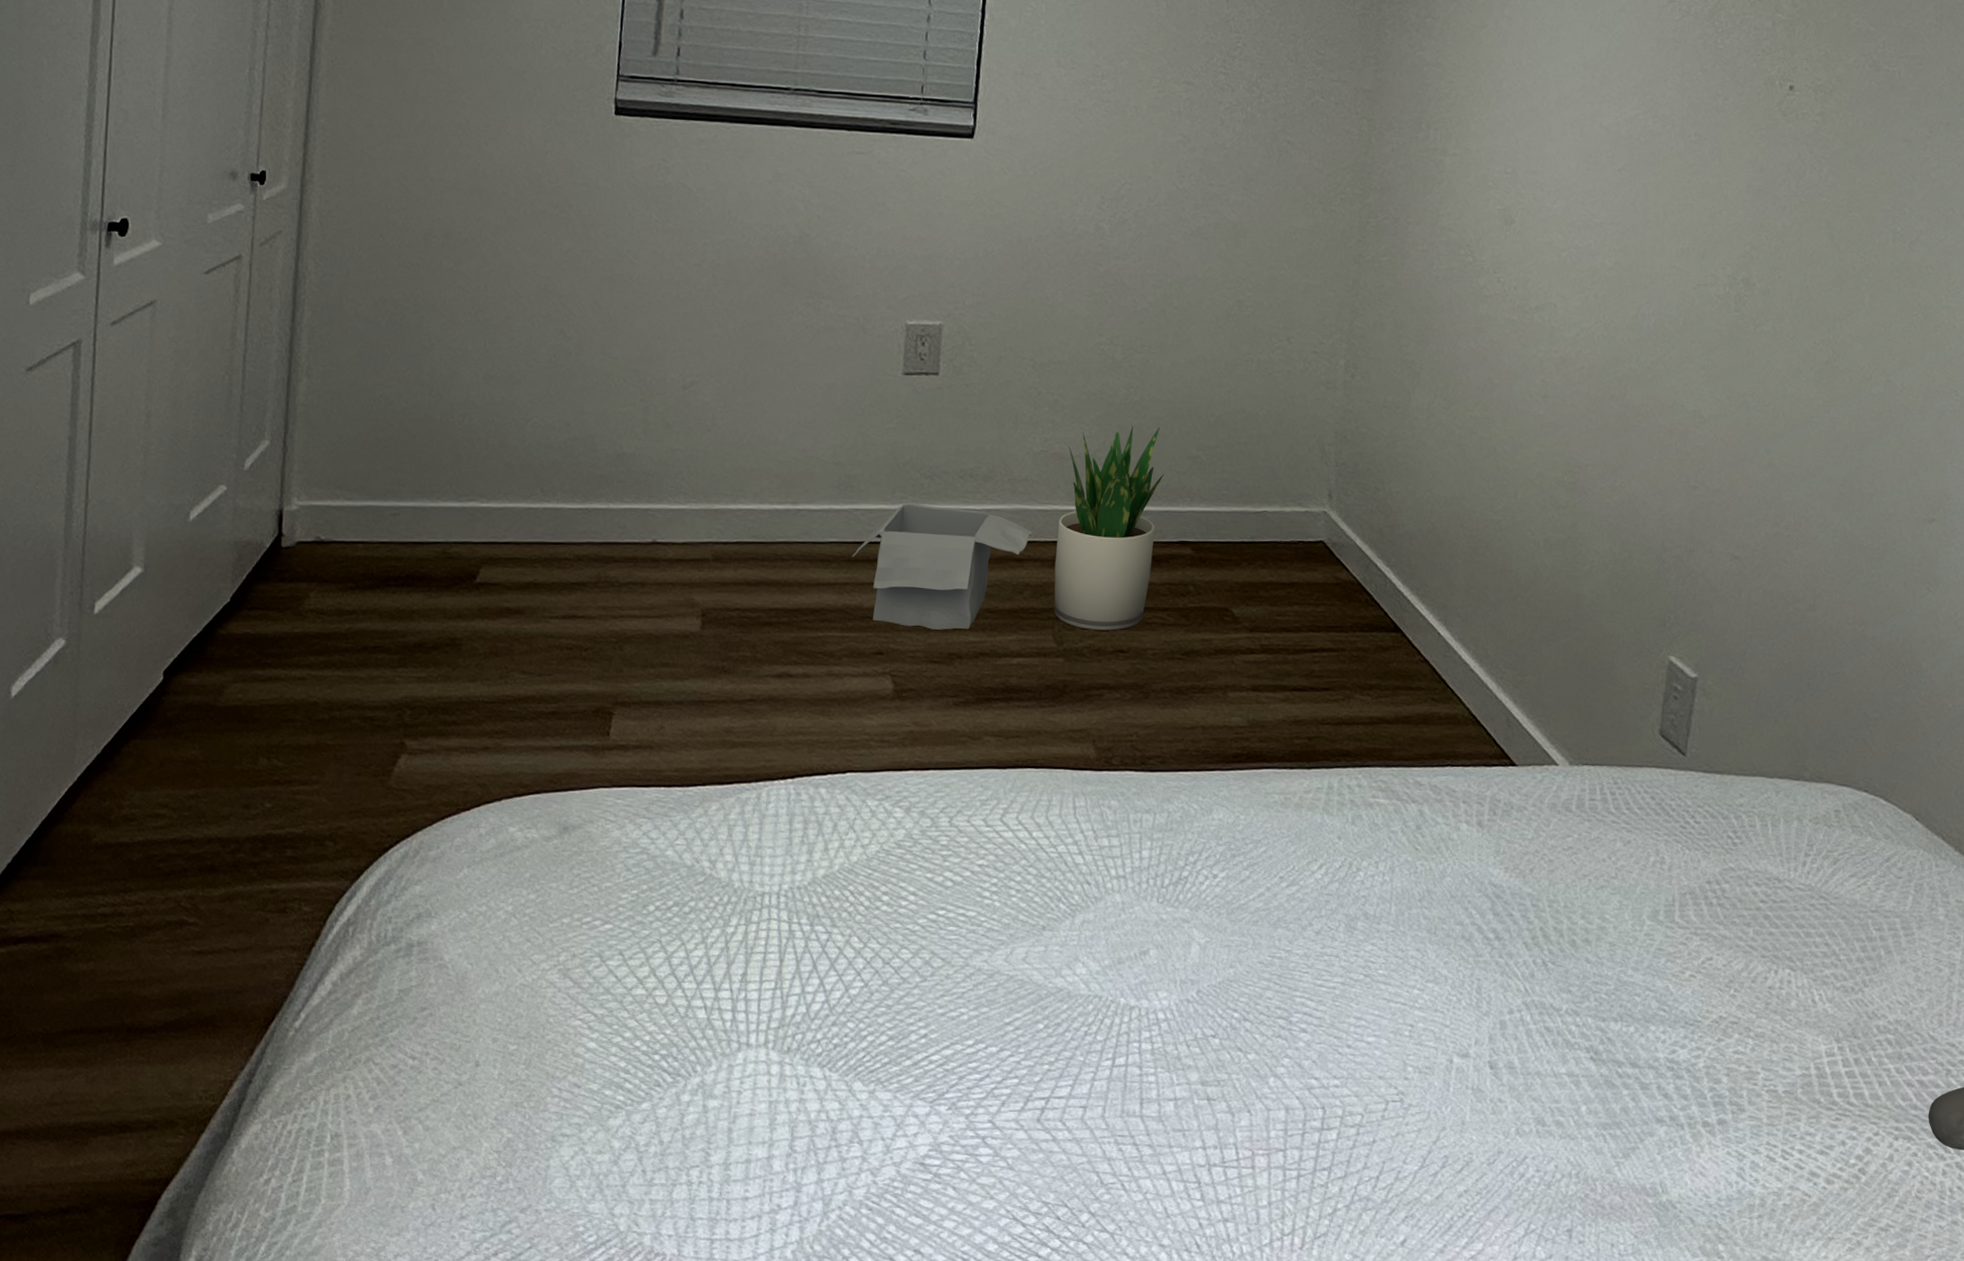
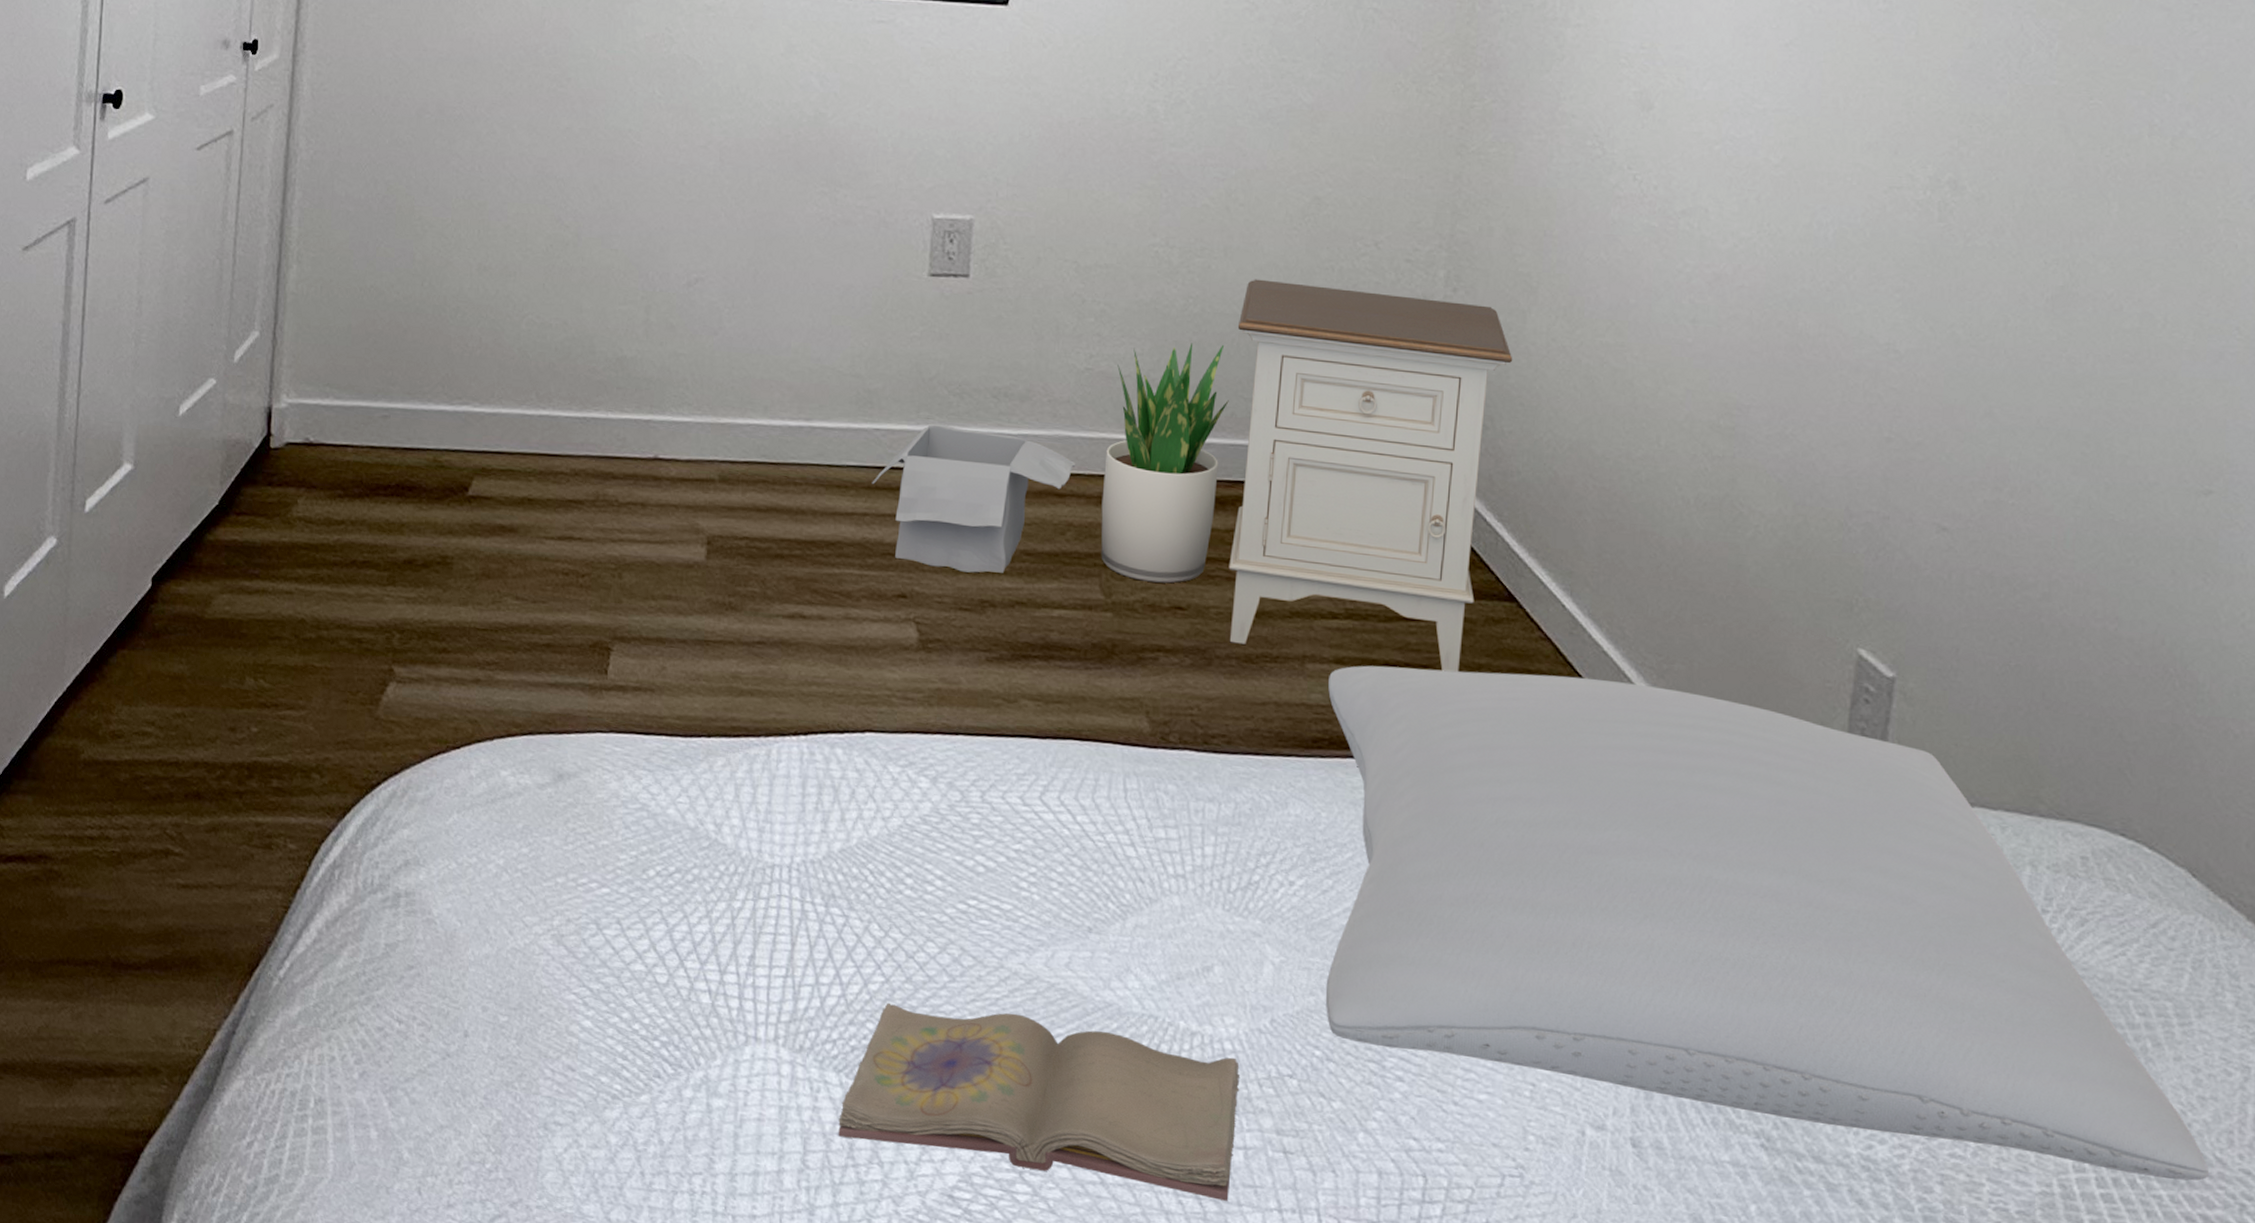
diary: none [822,1004,1172,1145] -> present [838,1002,1241,1201]
nightstand: none [1163,370,1400,693] -> present [1228,279,1513,673]
pillow: none [1242,690,1924,1055] -> present [1325,665,2209,1181]

